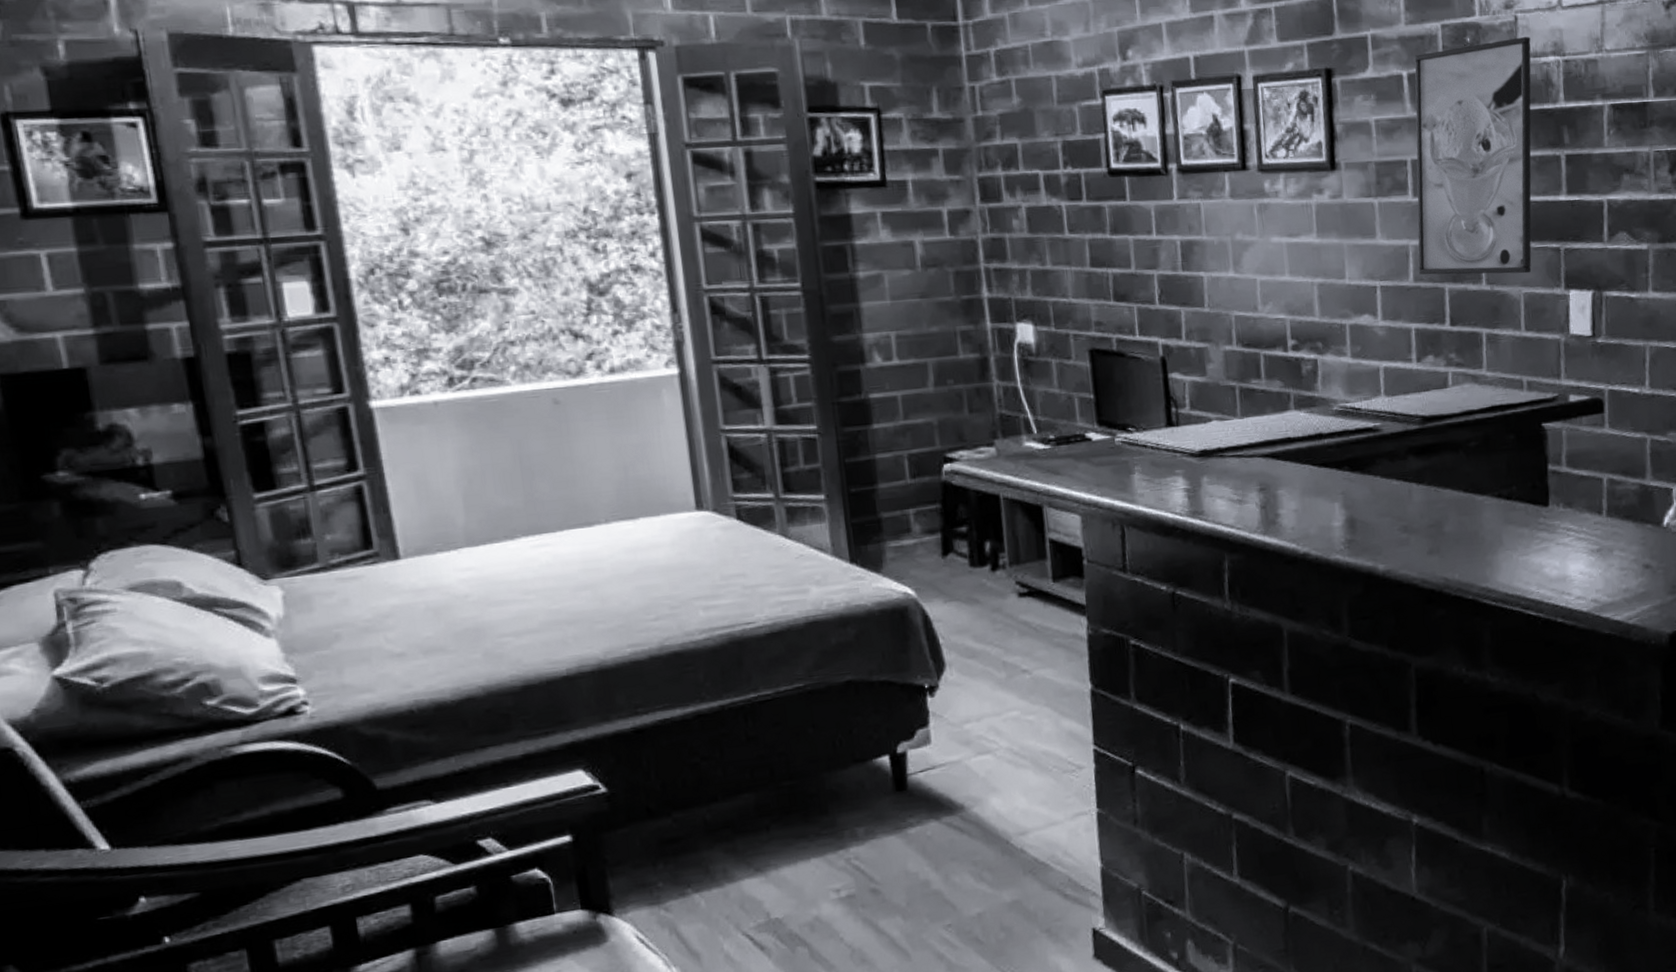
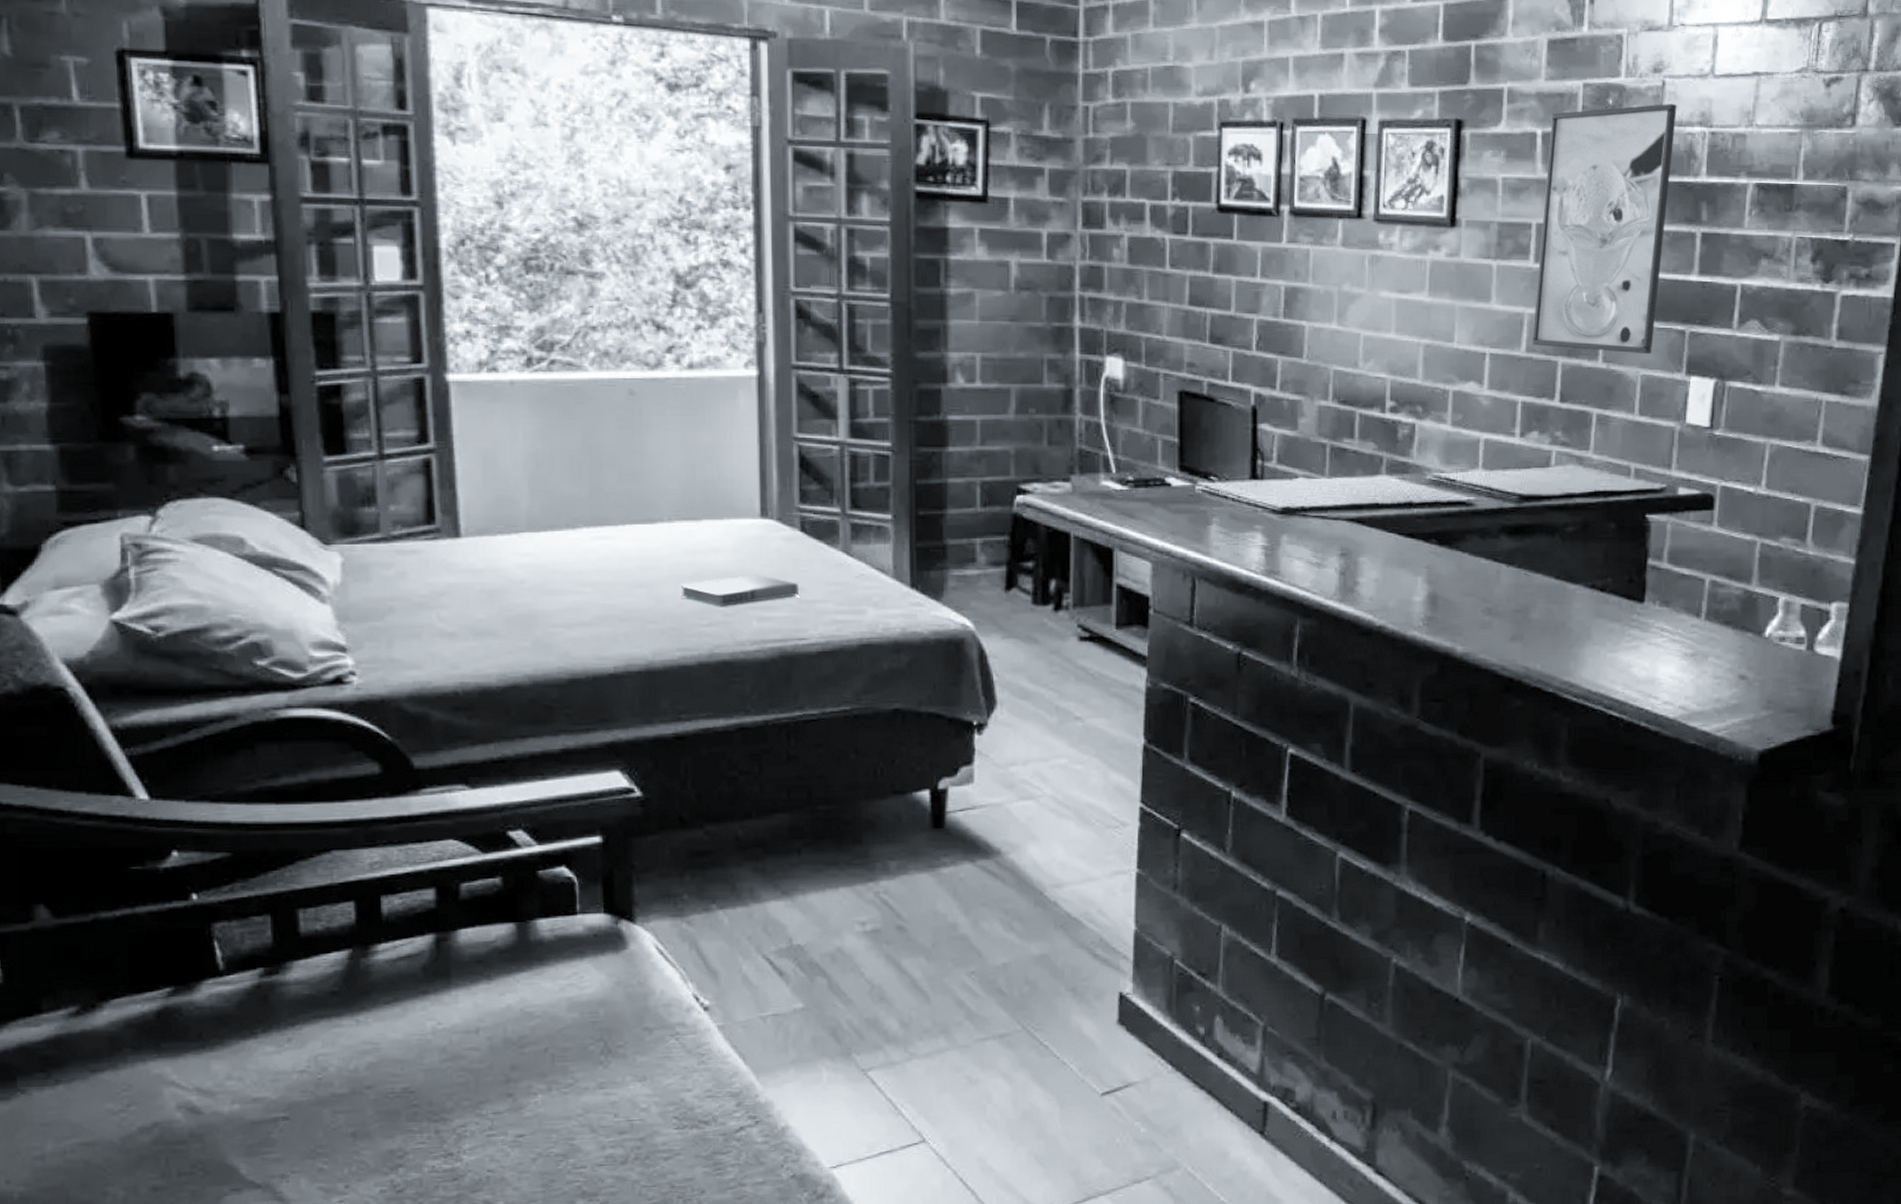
hardback book: none [624,564,742,601] -> present [680,574,800,607]

